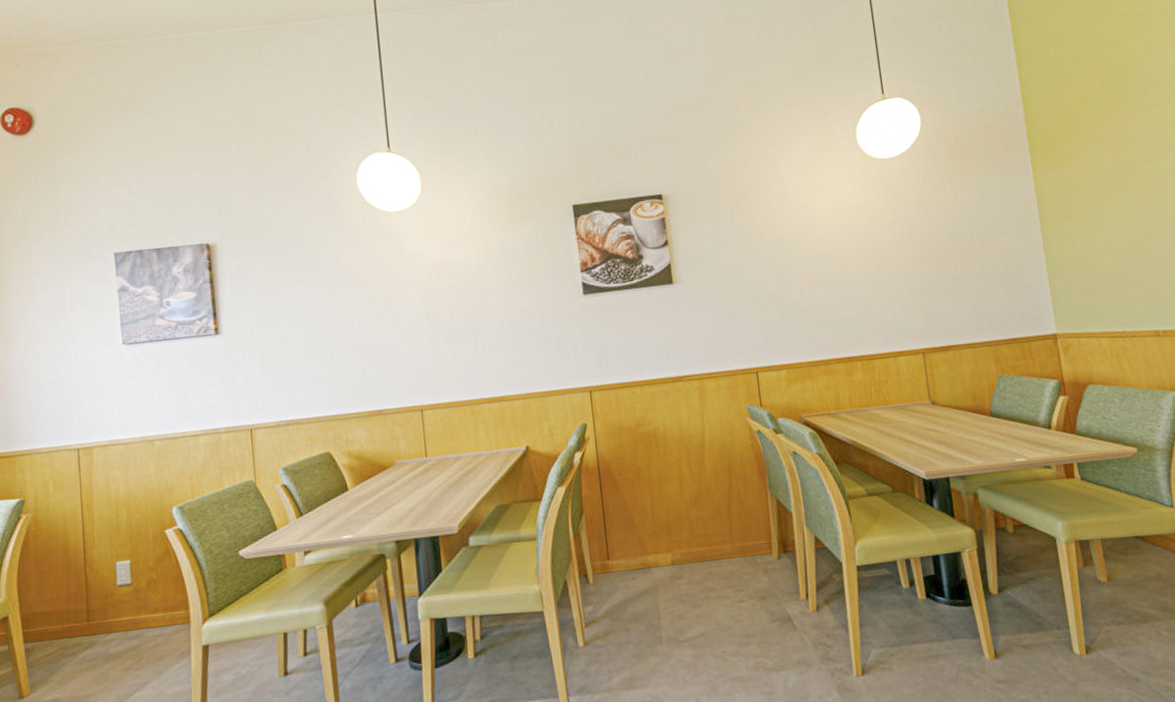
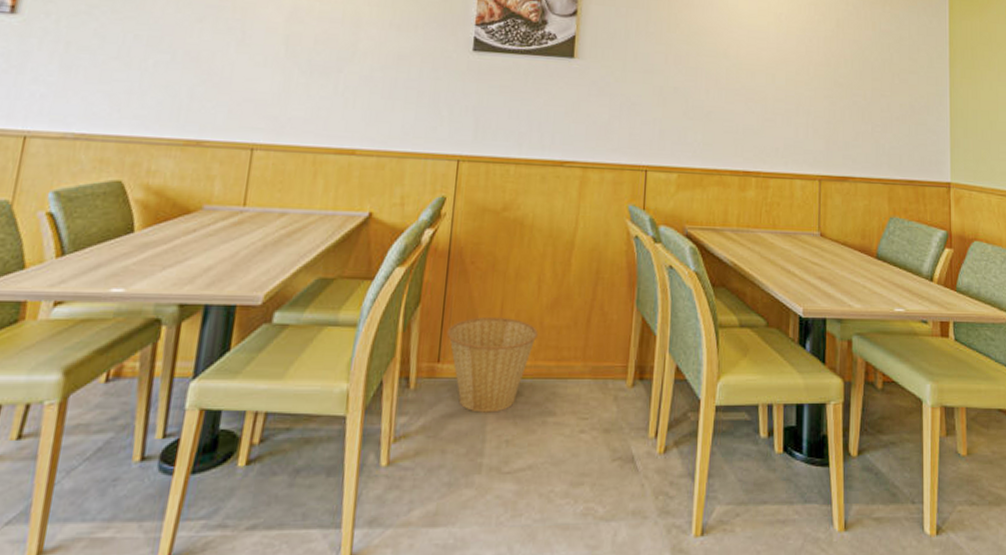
basket: none [610,516,688,596] -> present [446,316,538,413]

